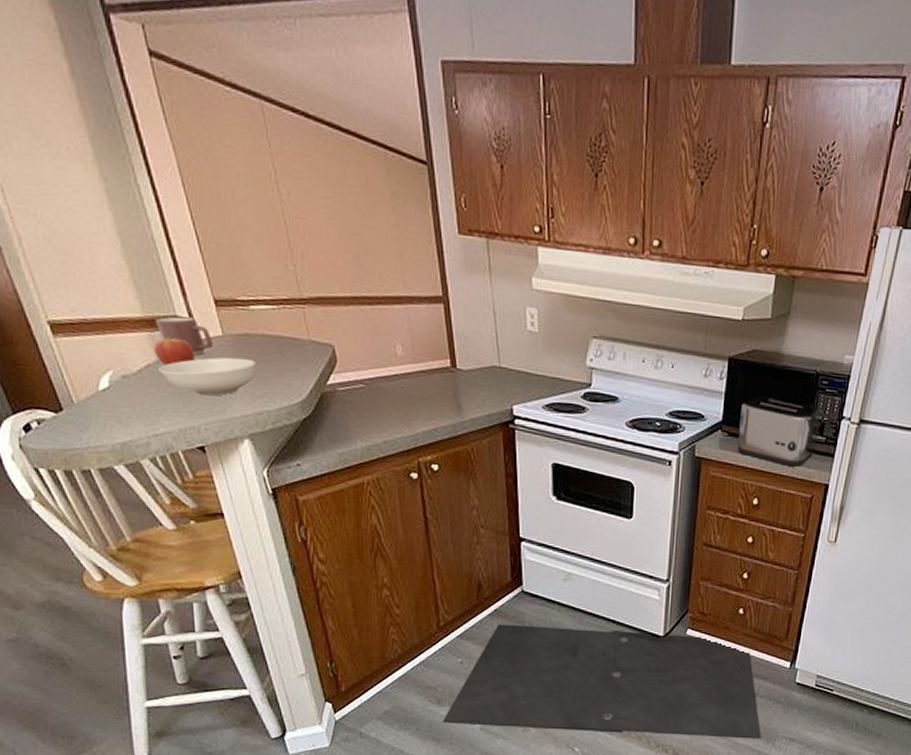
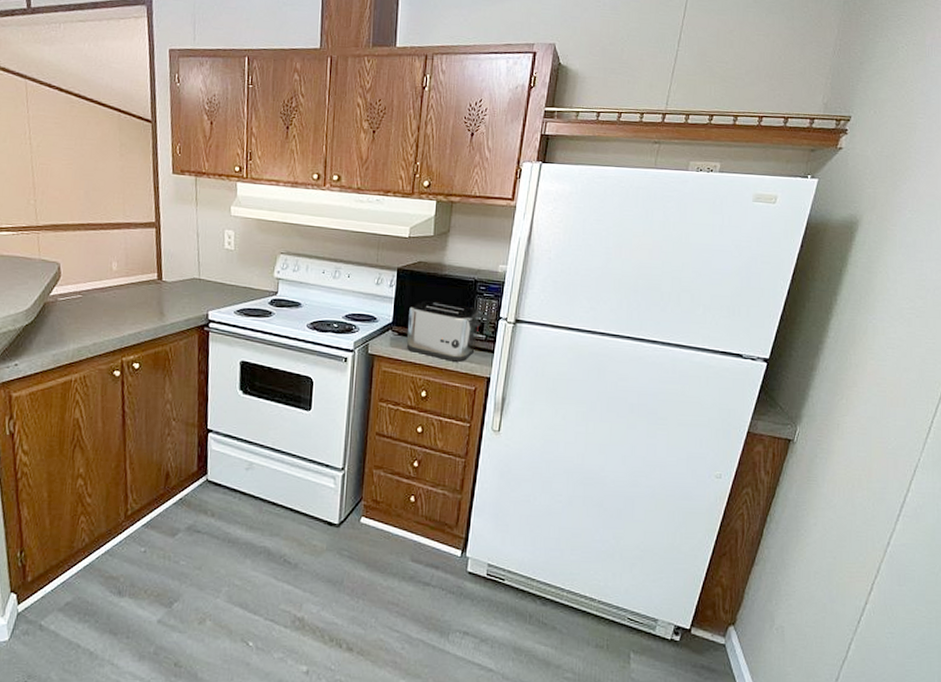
door mat: present [443,624,761,739] -> none [122,512,435,633]

